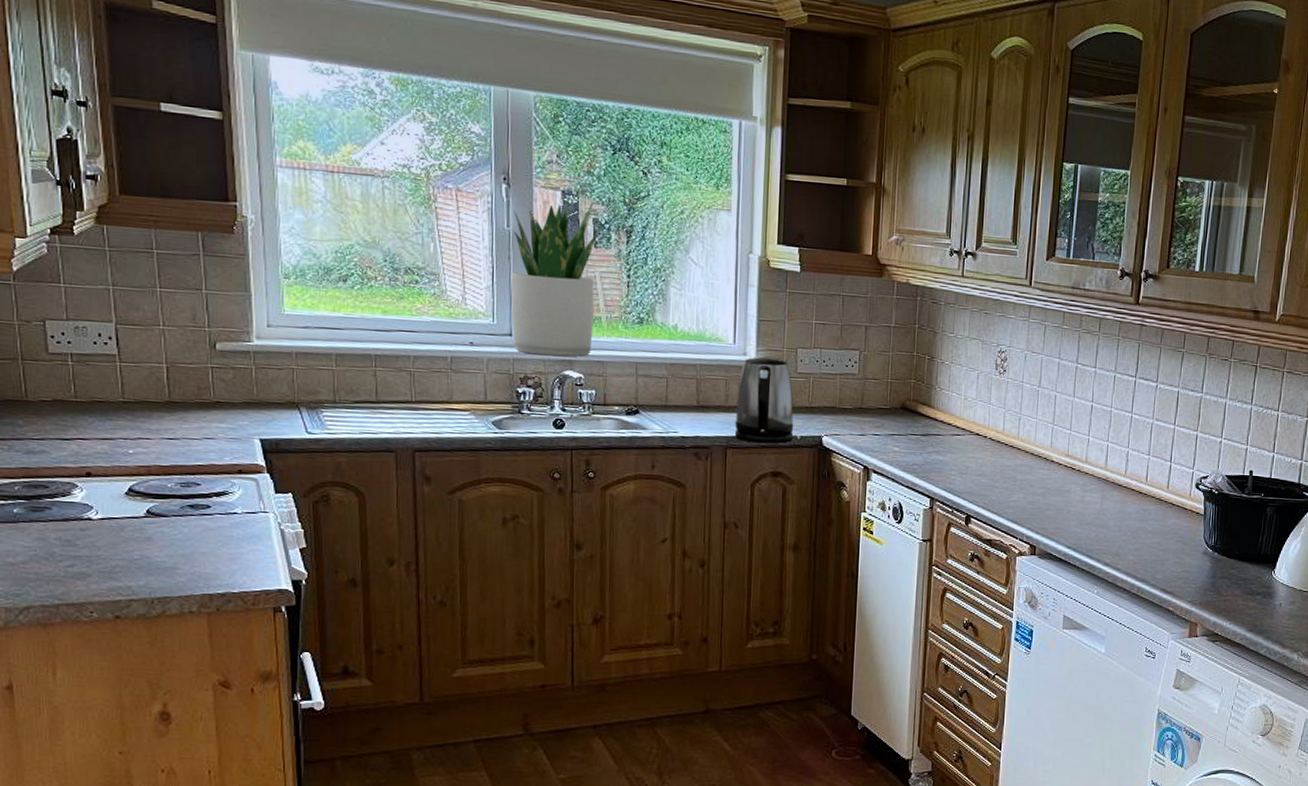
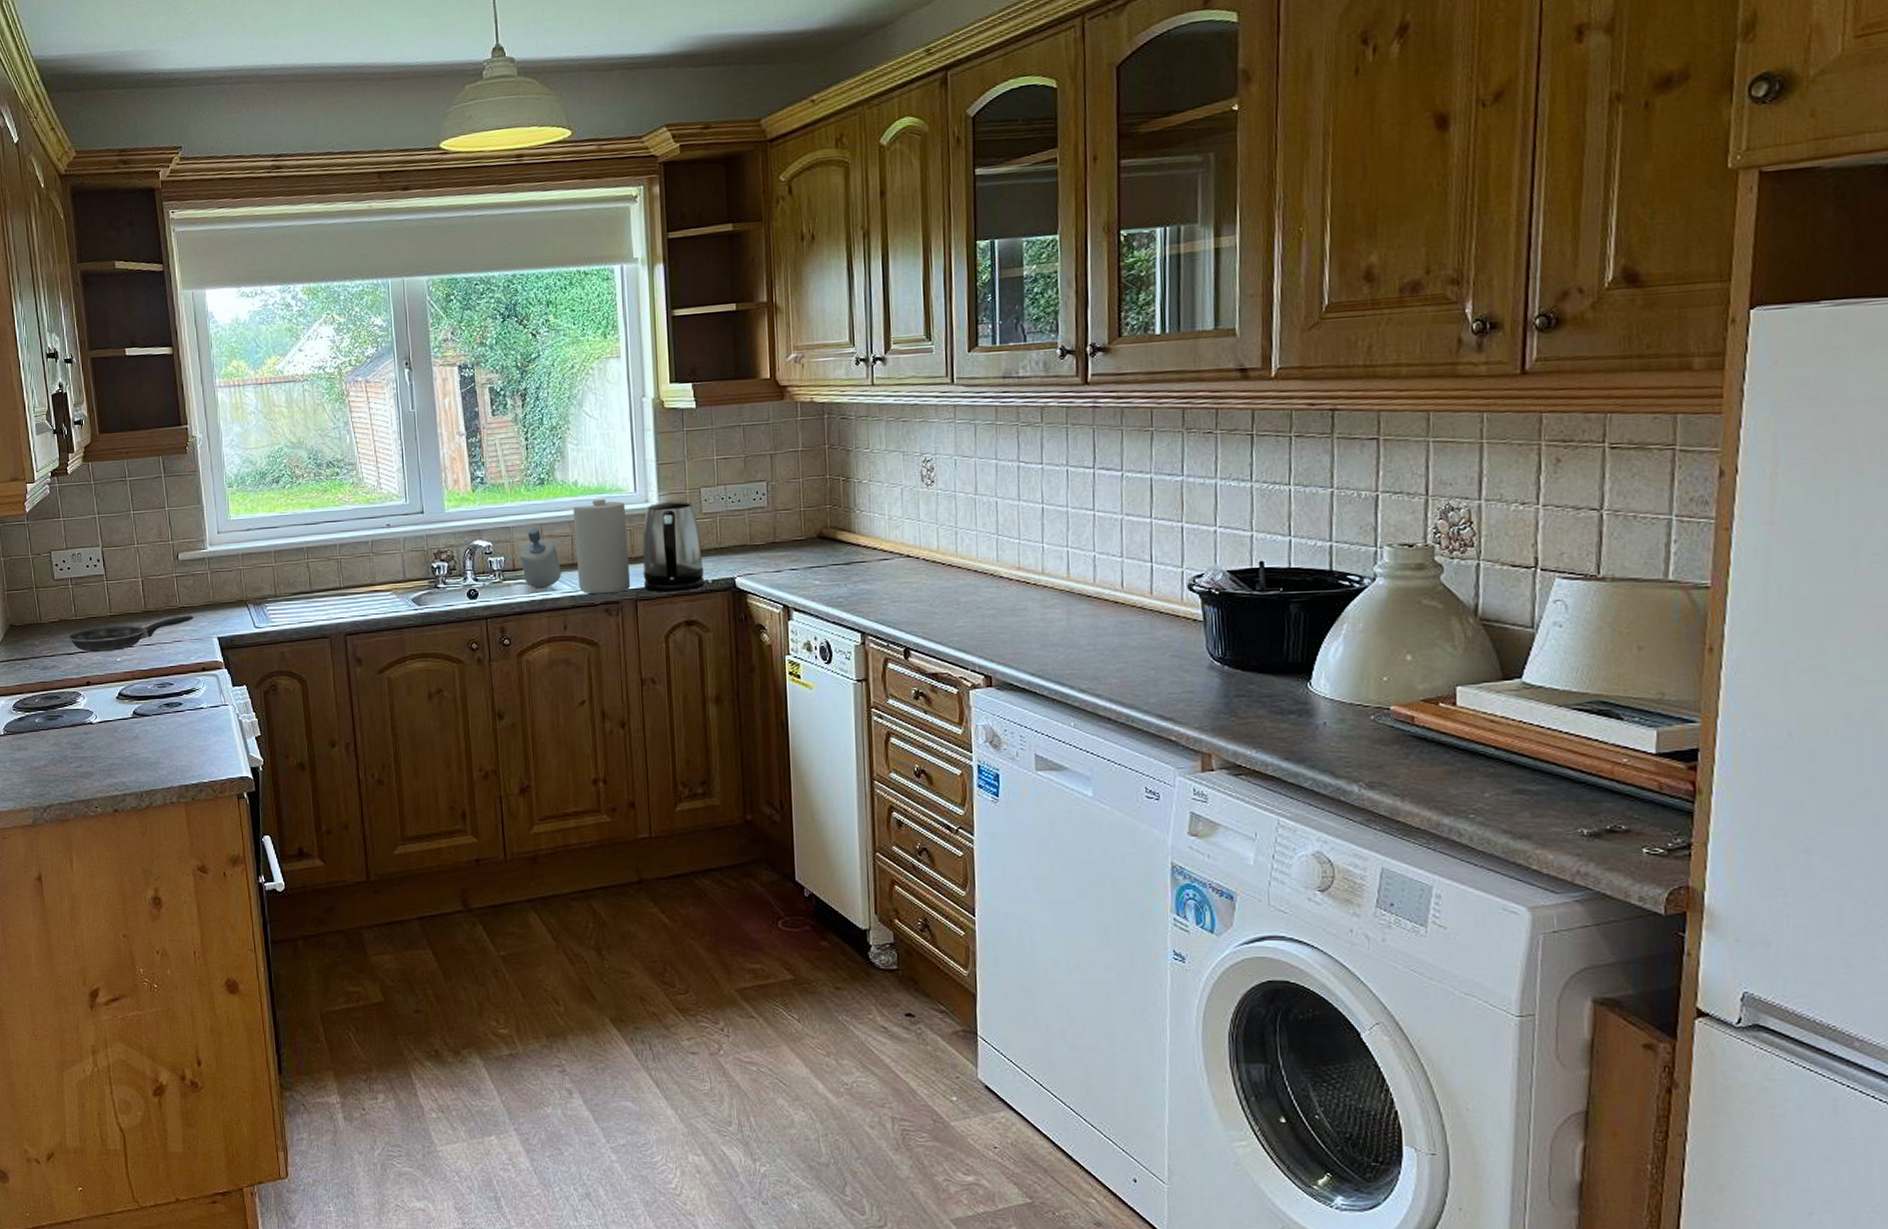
frying pan: none [64,411,232,442] -> present [68,615,194,653]
planter: present [510,196,597,357] -> none [417,370,498,529]
soap dispenser: none [611,365,653,426] -> present [519,527,561,589]
paper towel holder: none [670,345,724,438] -> present [573,498,631,595]

